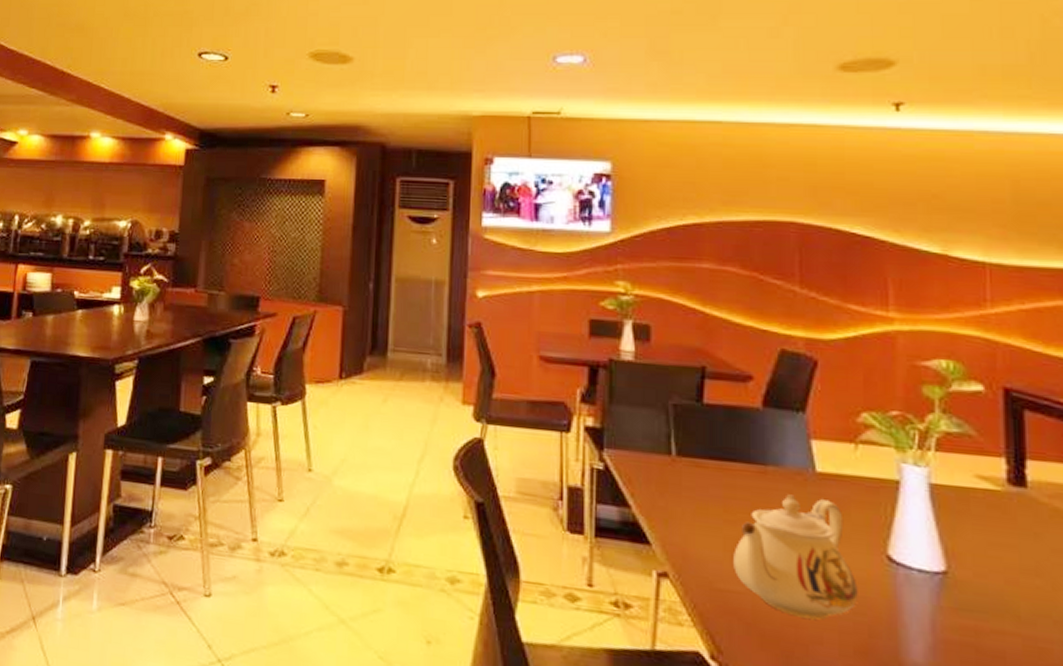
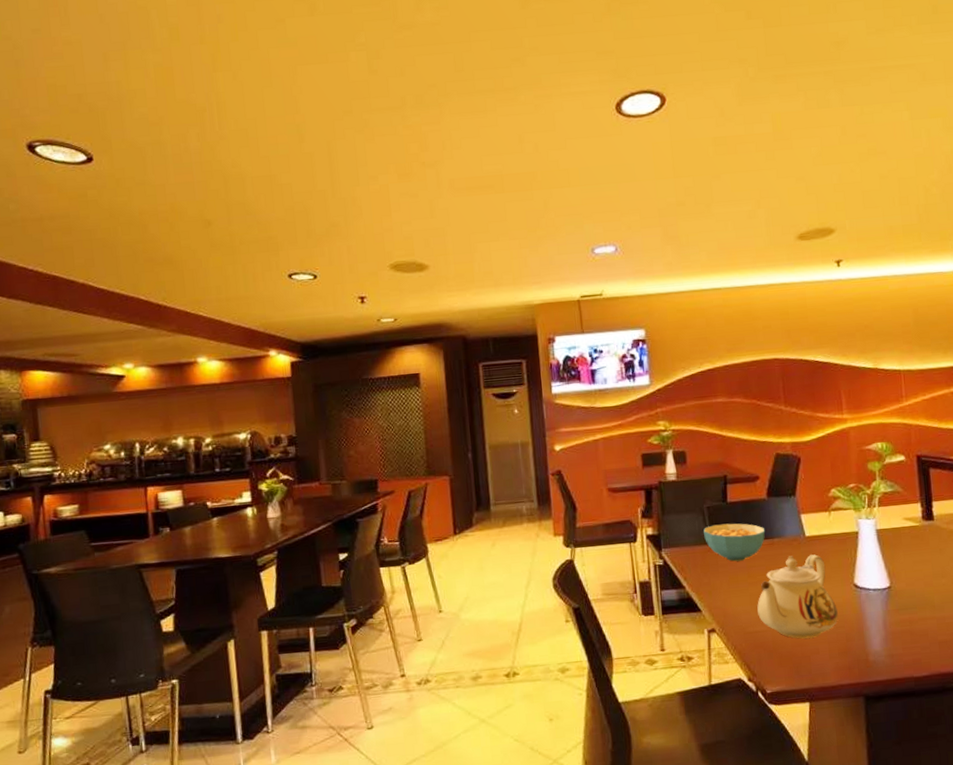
cereal bowl: none [665,430,756,487] -> present [703,523,766,562]

